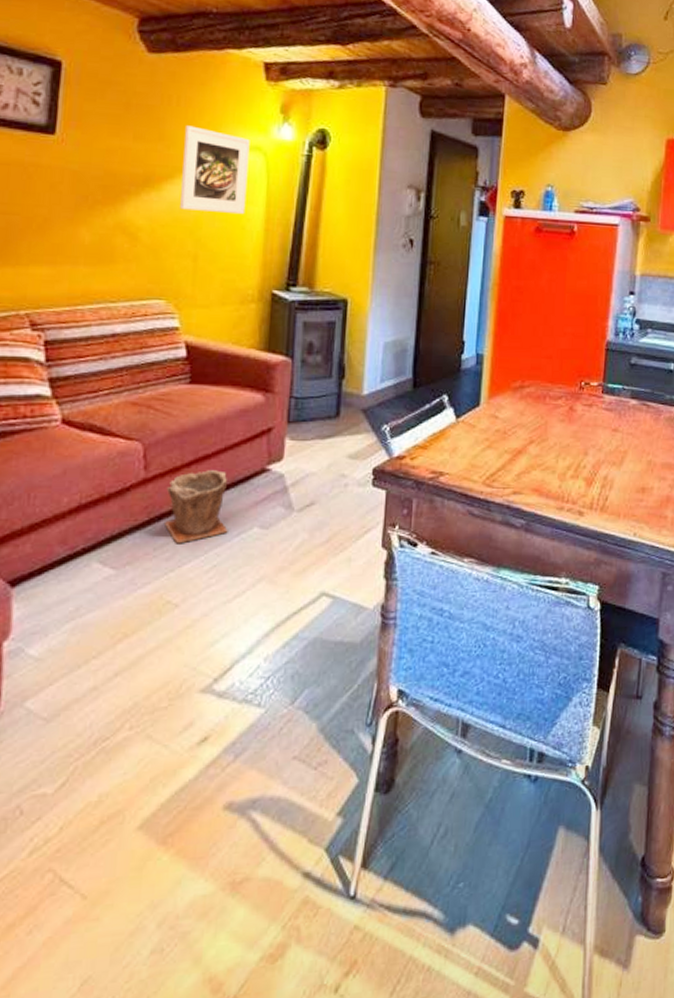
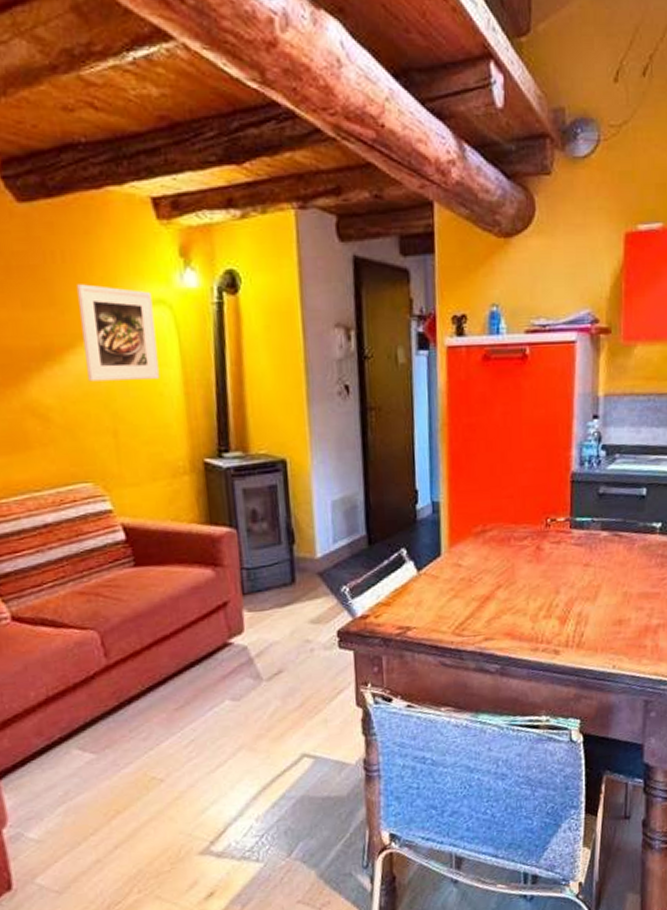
plant pot: present [163,470,228,544] -> none [130,649,200,724]

